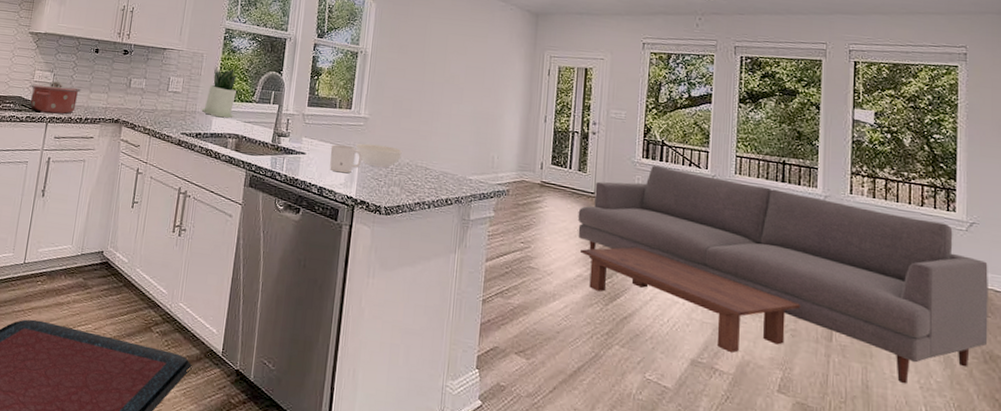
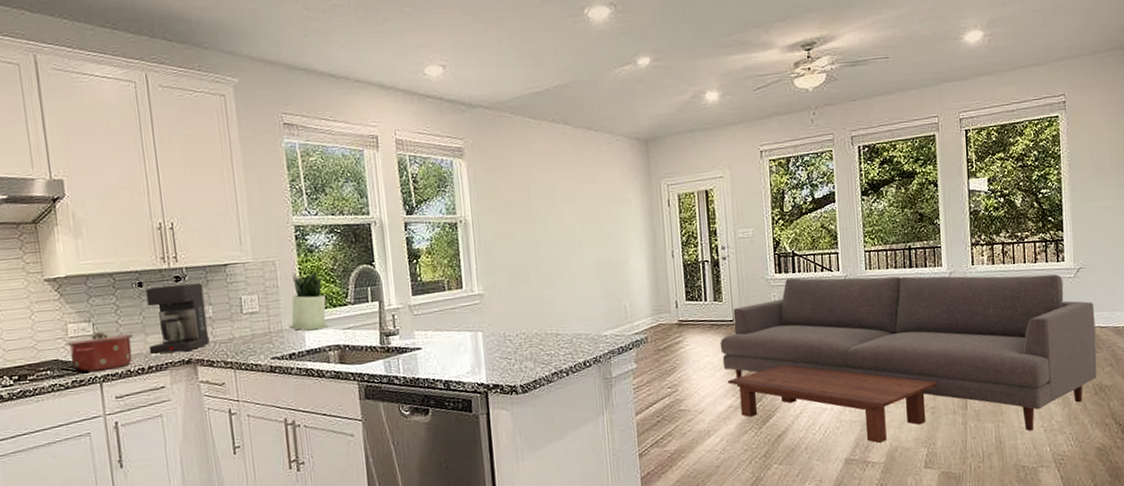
coffee maker: none [89,54,143,113] -> present [146,282,210,355]
mug: present [330,144,363,174] -> none [448,328,487,361]
bowl: present [356,143,403,169] -> none [476,319,529,346]

